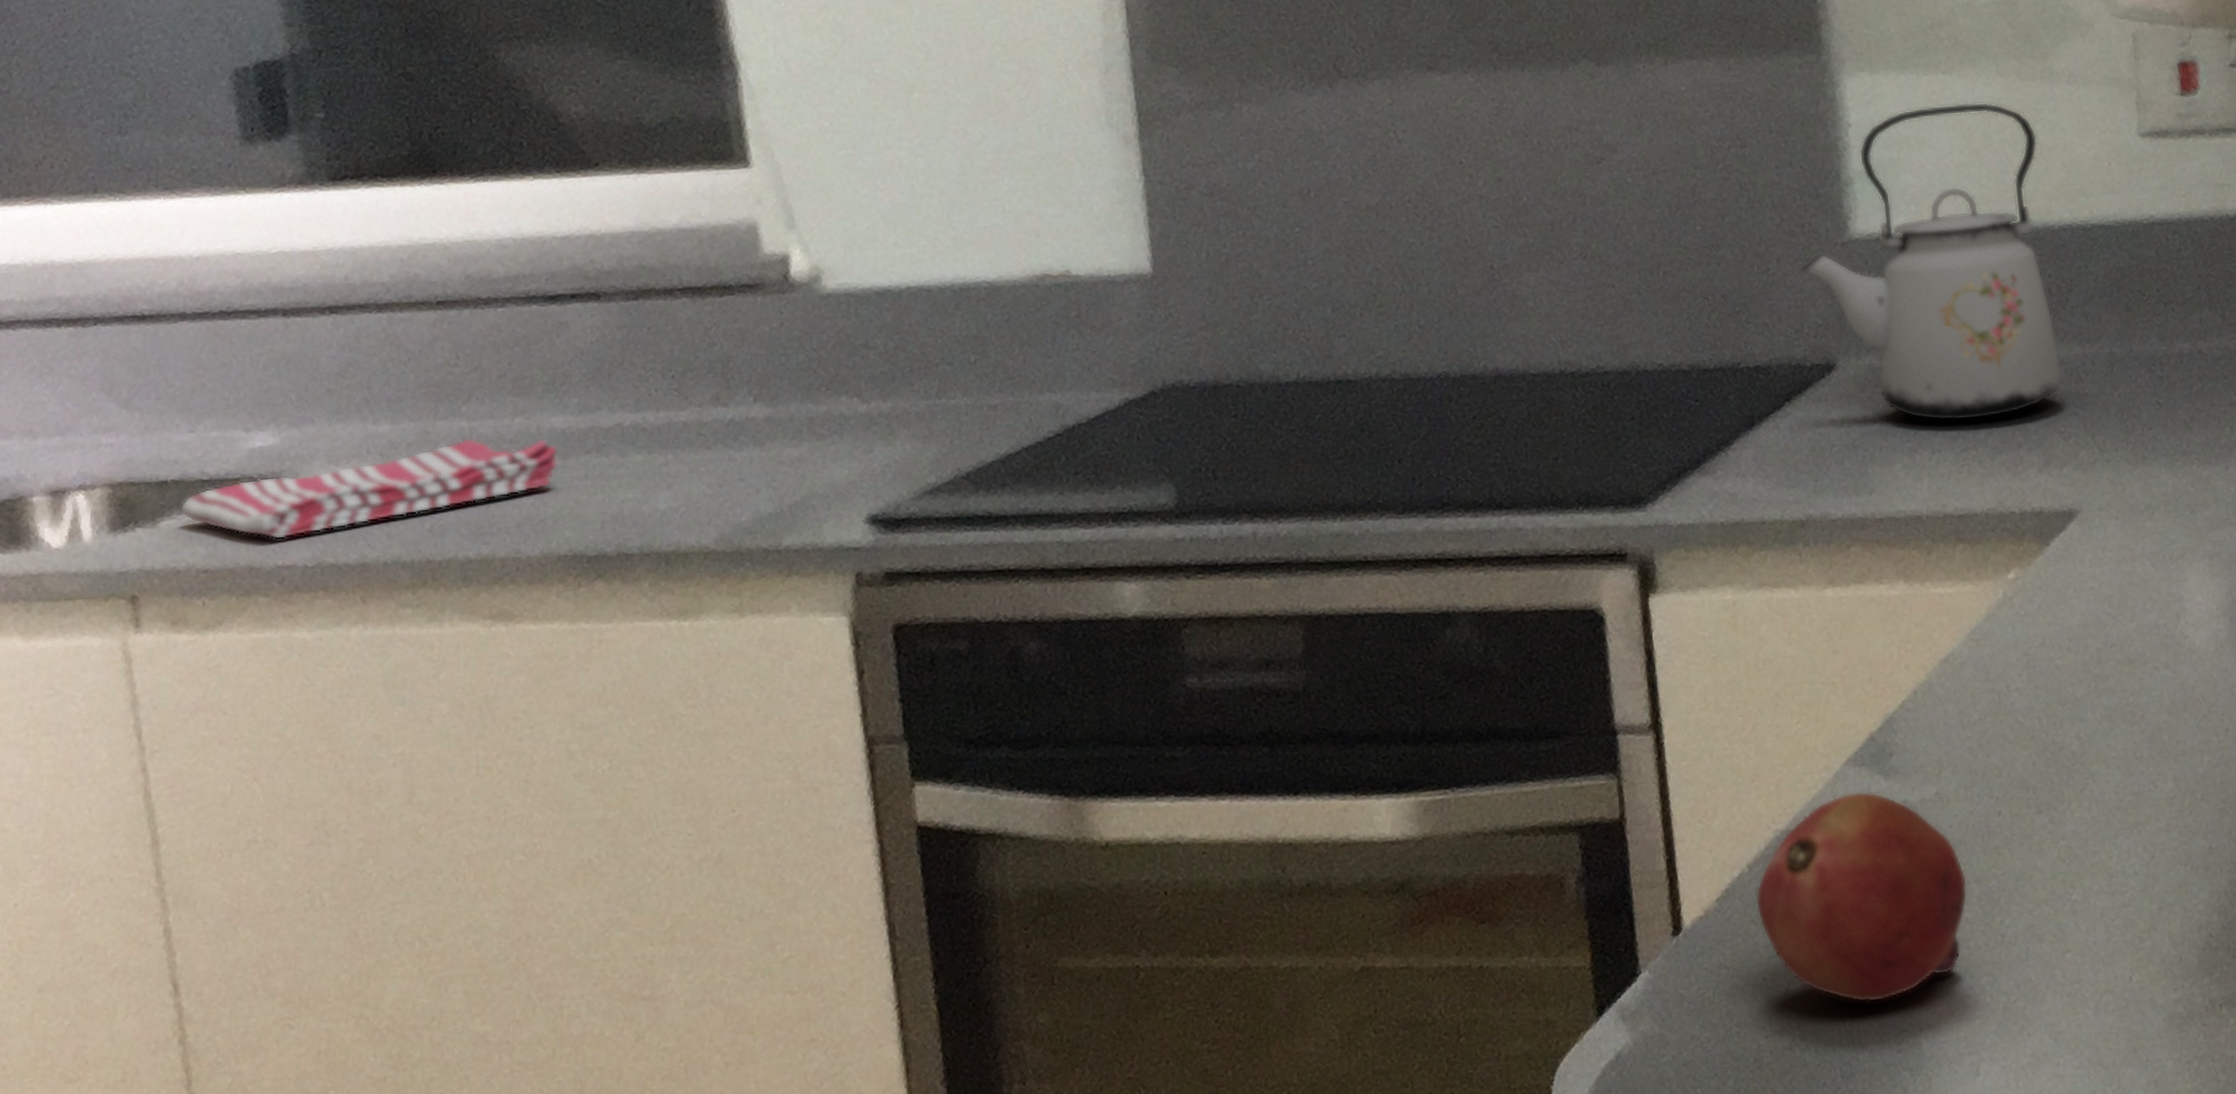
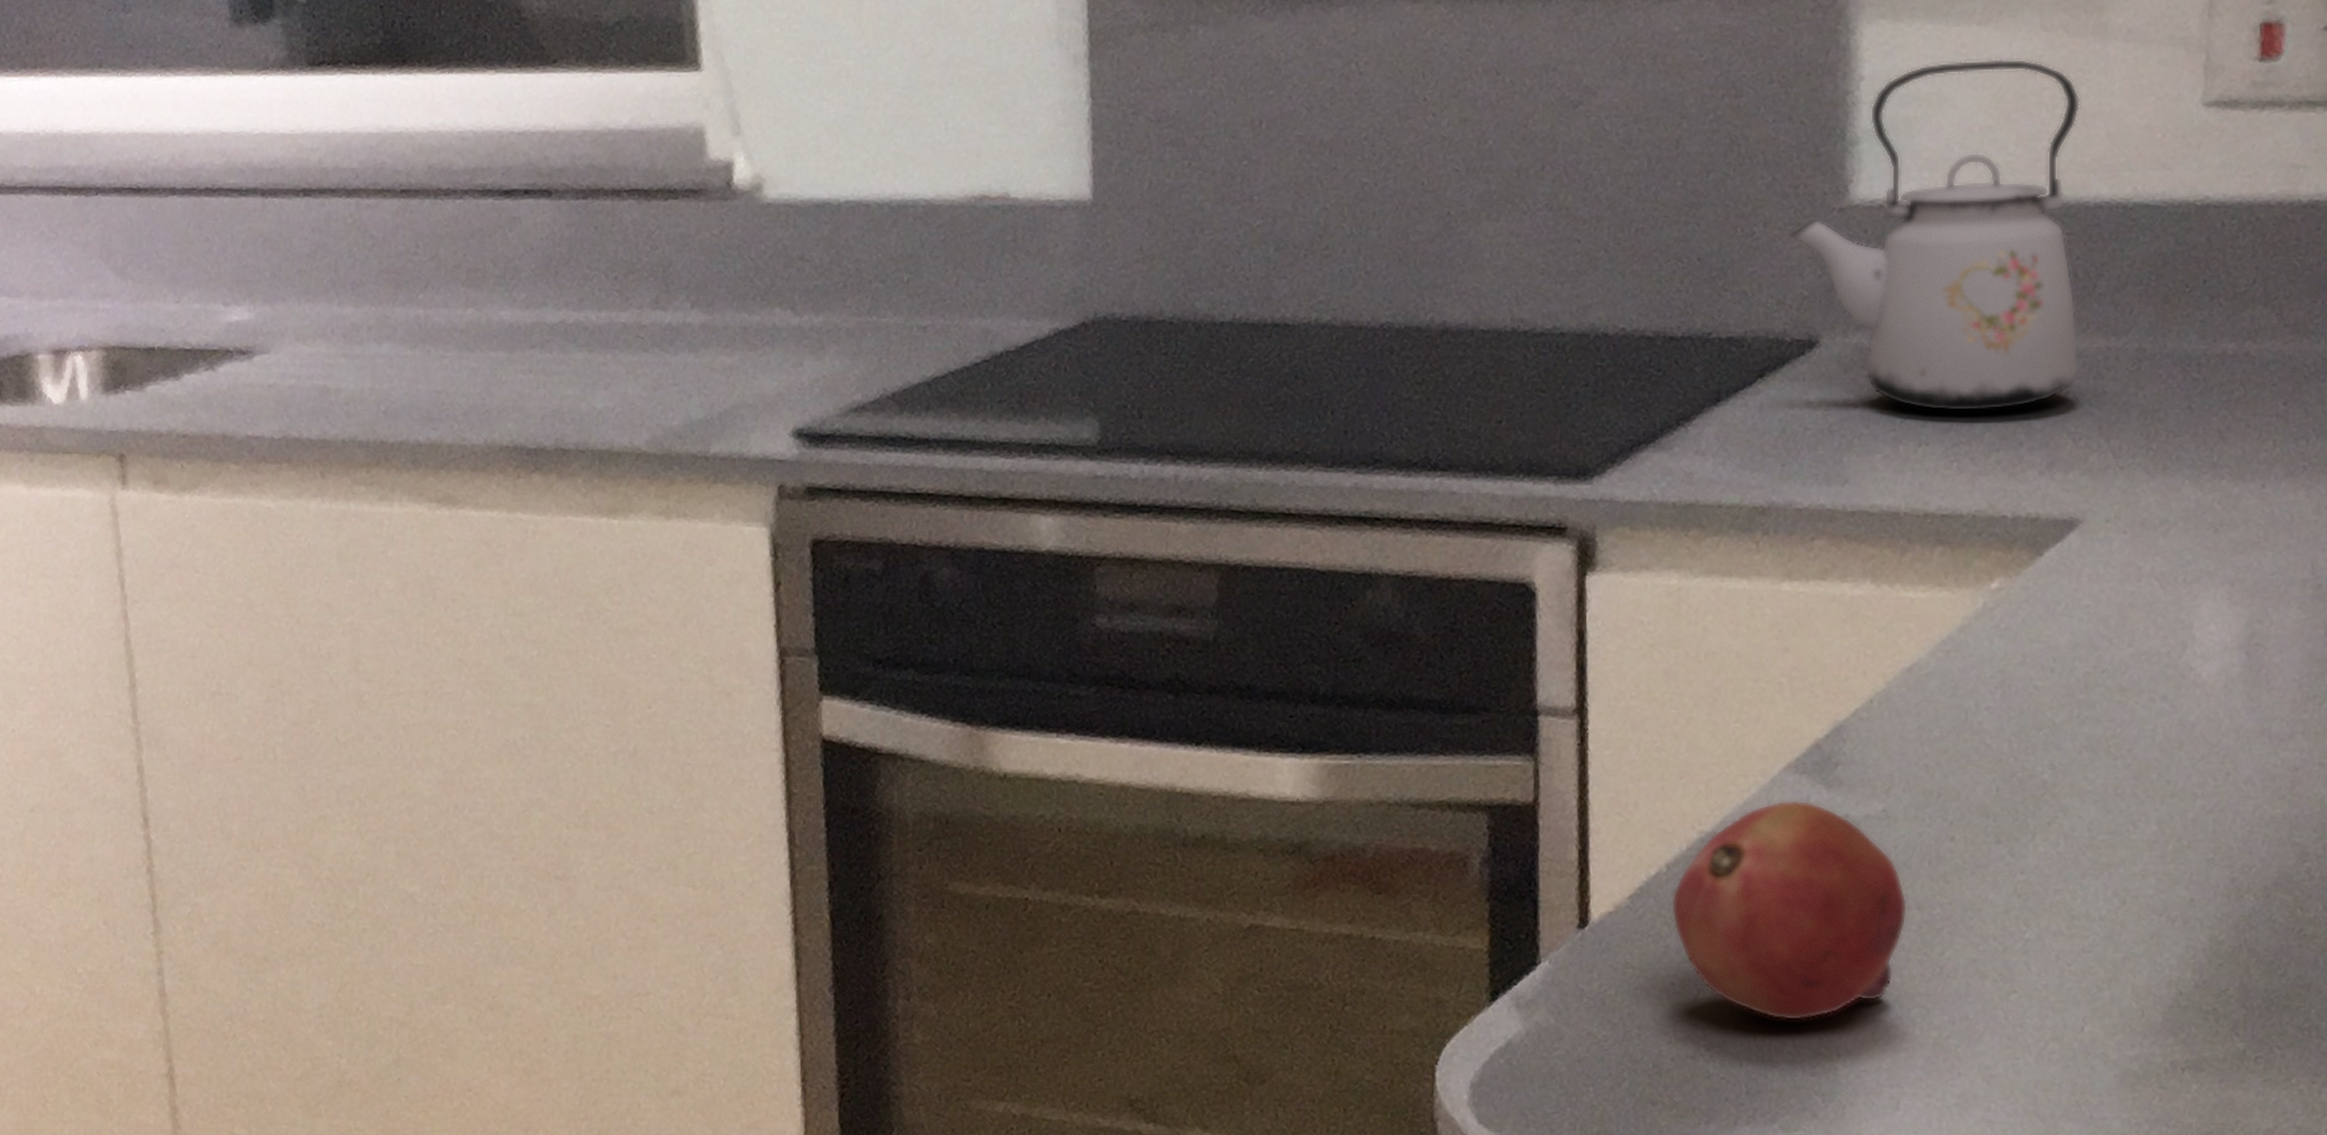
dish towel: present [180,437,560,540] -> none [165,325,506,412]

